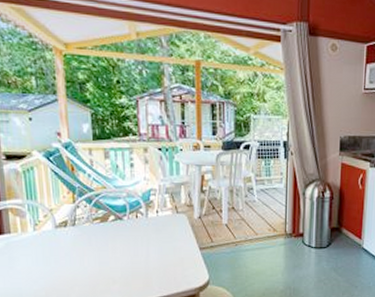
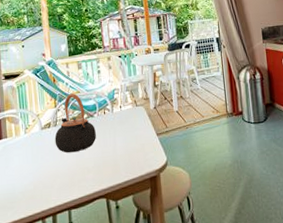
teapot: none [72,189,125,259] -> present [54,93,96,153]

